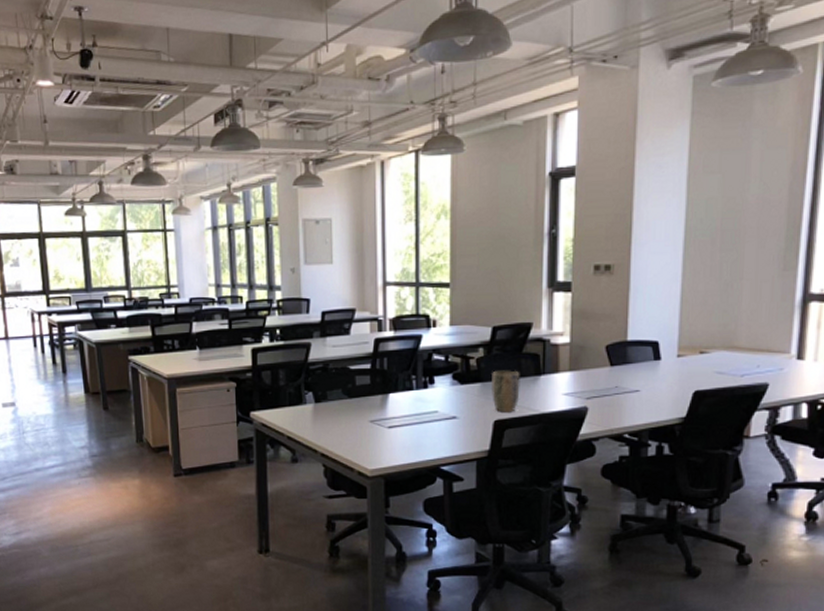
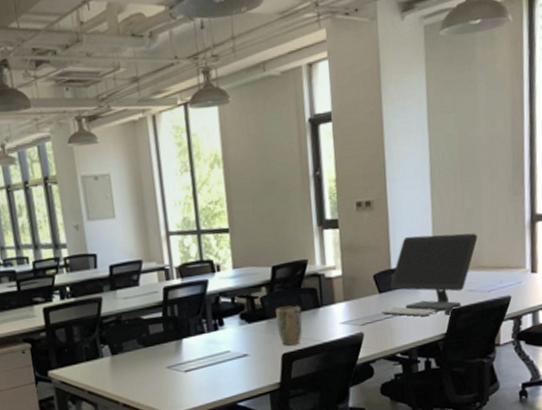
computer: none [611,306,734,398] -> present [381,233,478,317]

